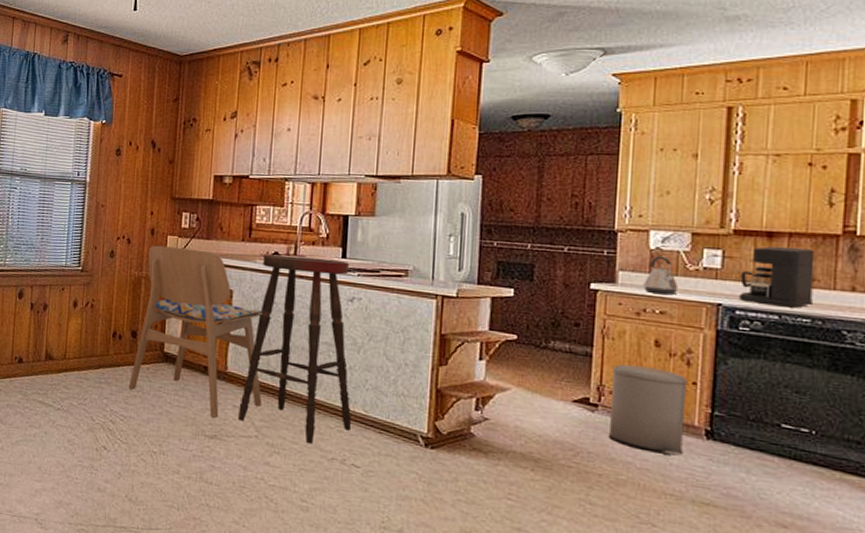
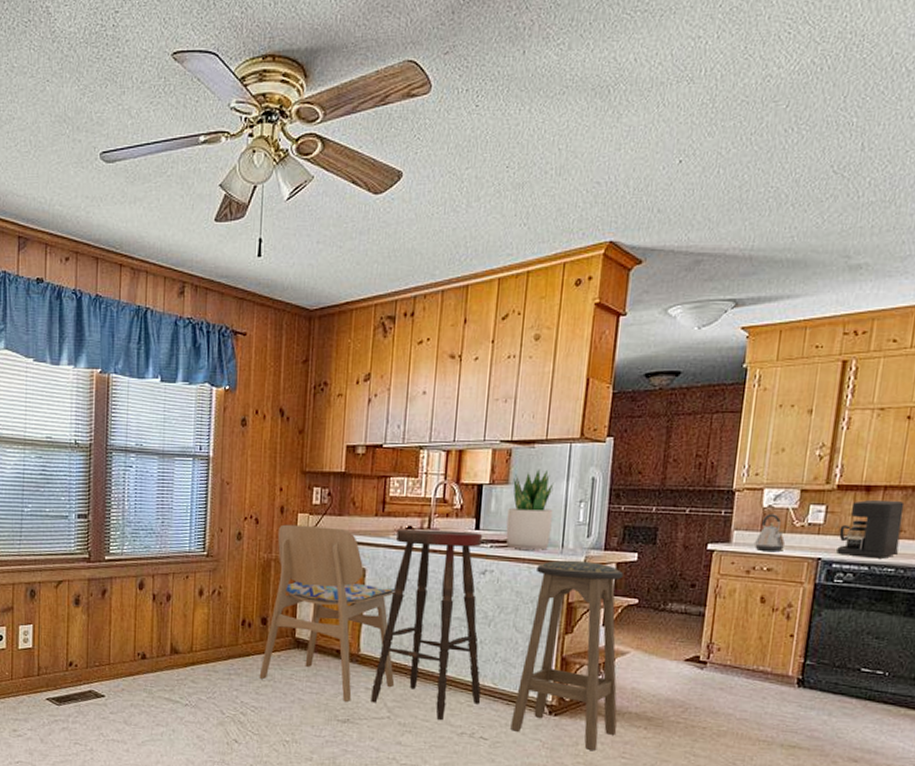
planter: none [373,203,422,281] -> present [506,469,554,550]
stool: none [384,292,501,489] -> present [510,560,624,750]
pedal bin: present [609,364,687,456] -> none [715,621,786,705]

